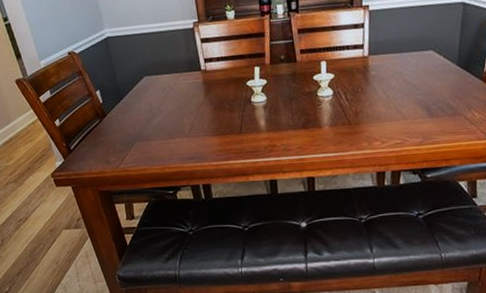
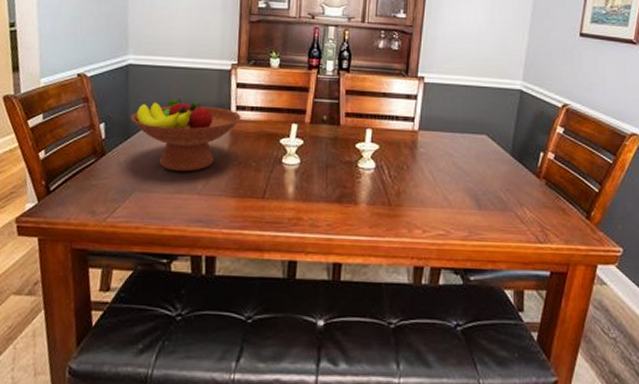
fruit bowl: none [118,60,210,122] -> present [130,98,241,172]

